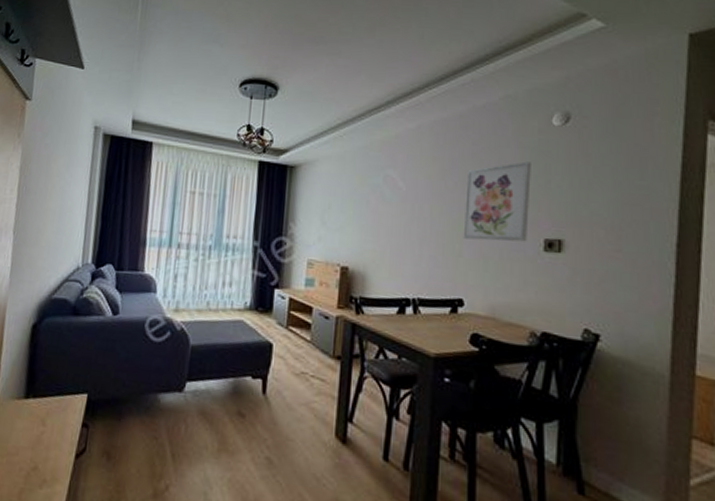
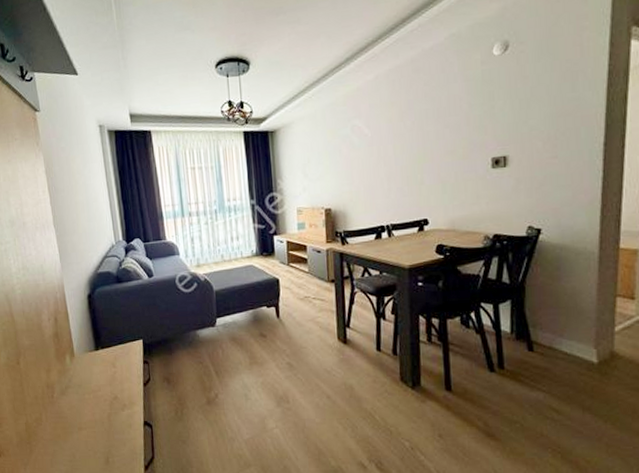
wall art: present [463,161,531,242] -> none [422,92,478,169]

